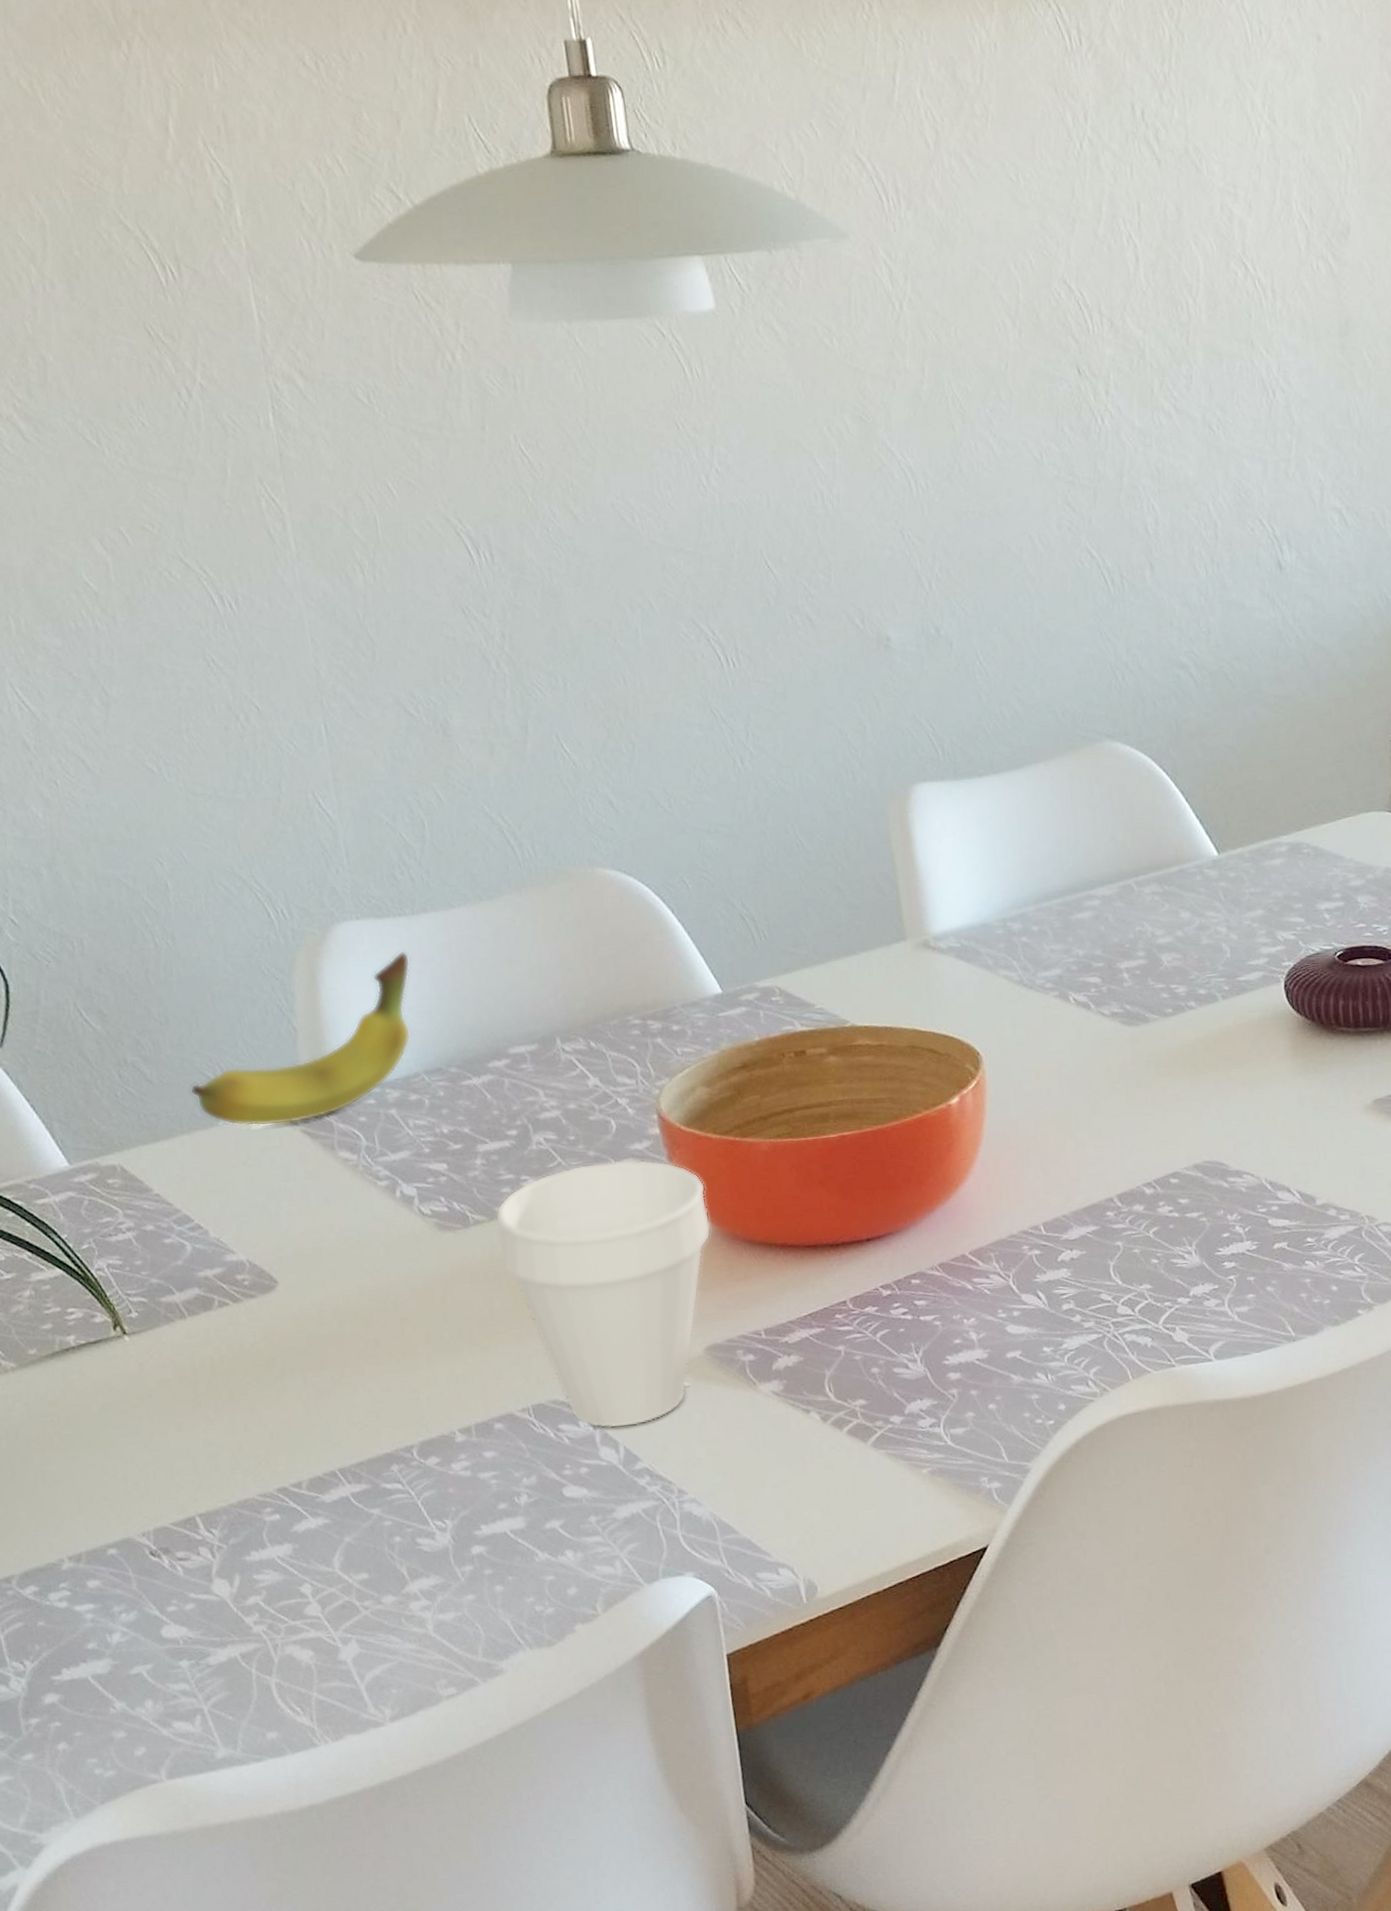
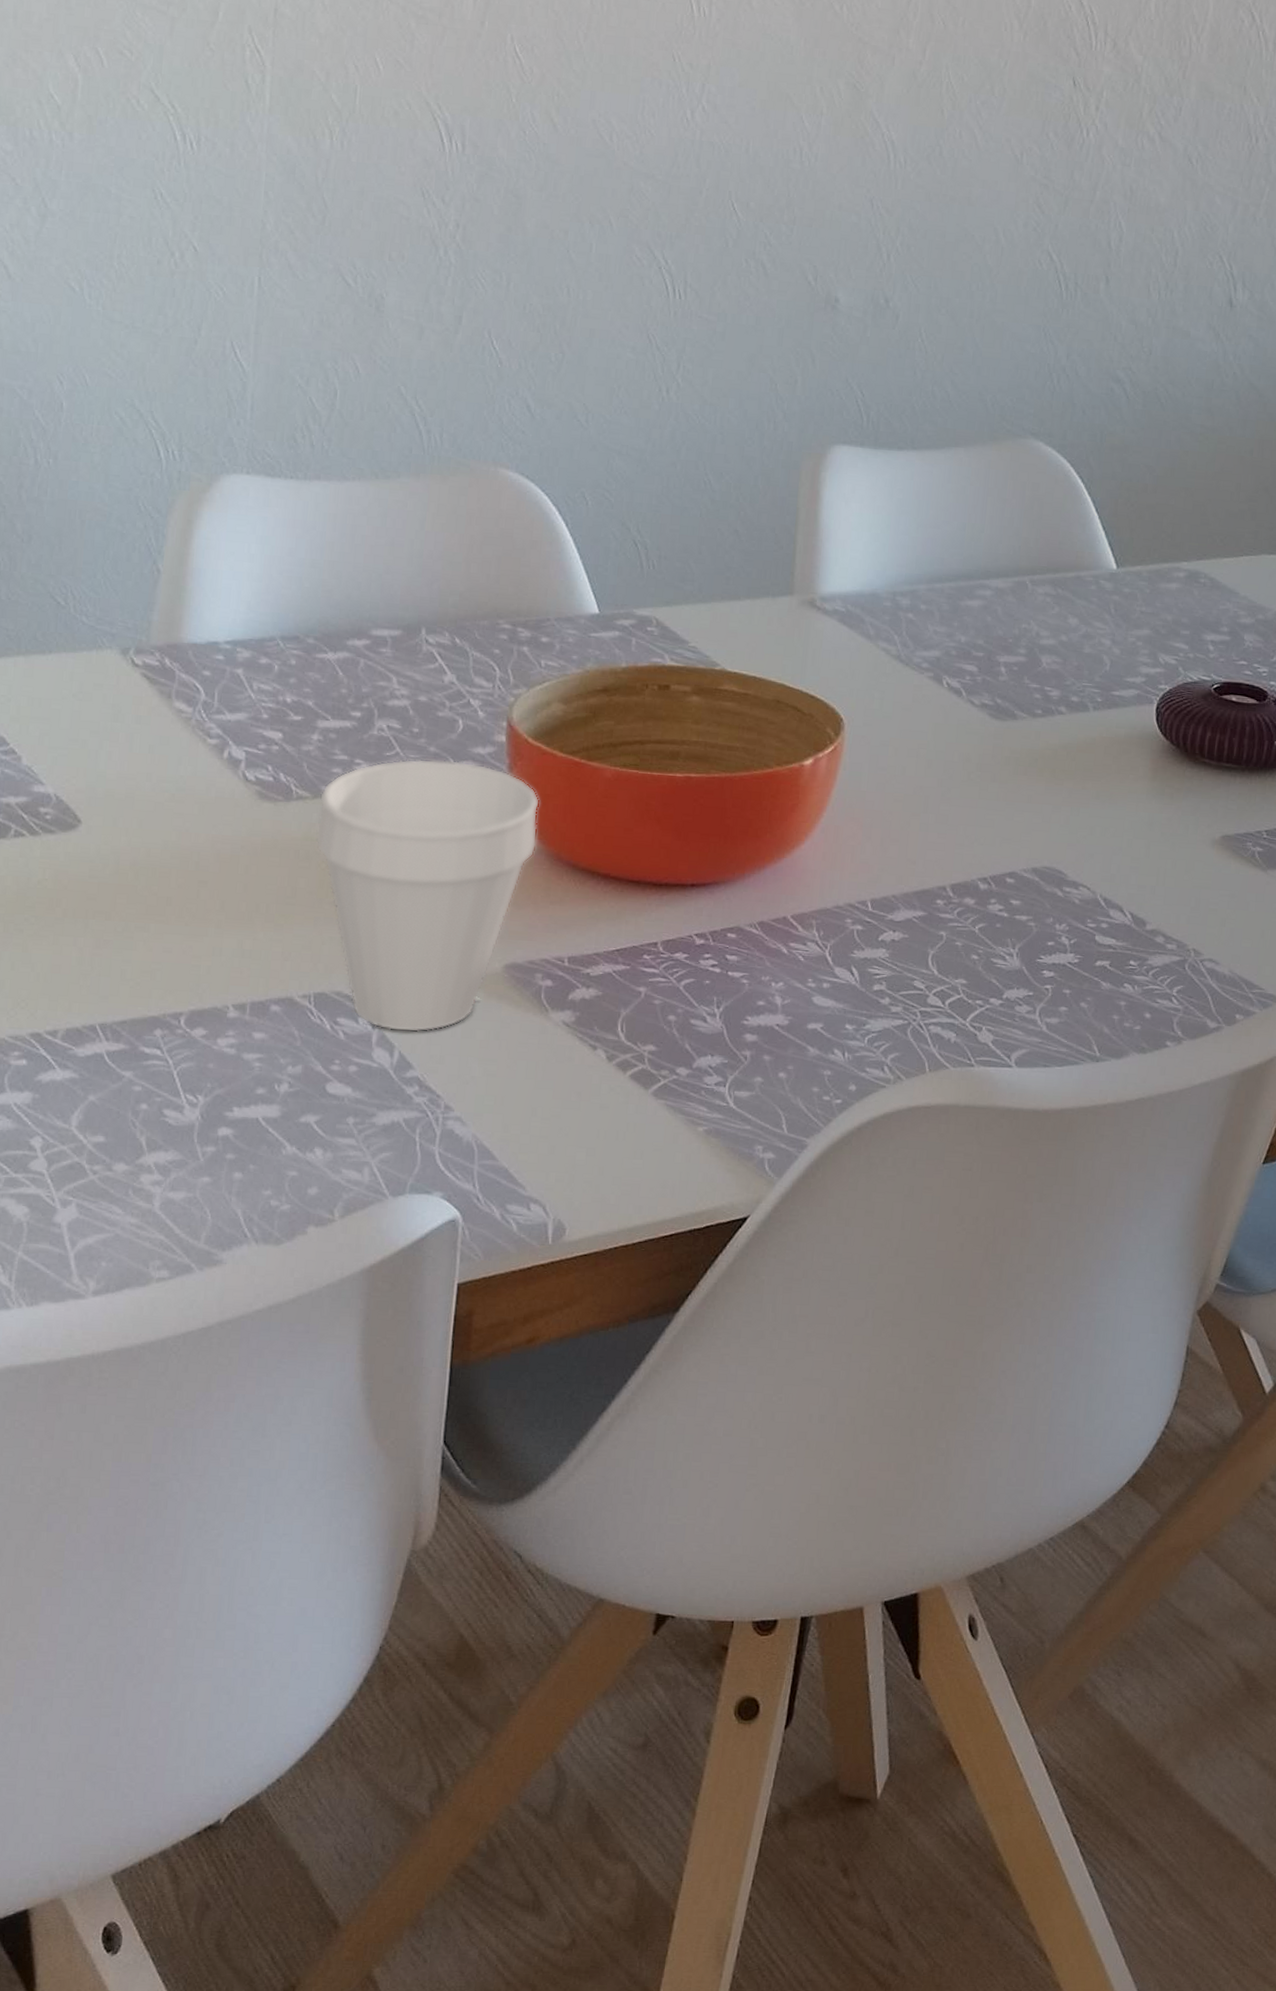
fruit: present [189,951,411,1127] -> none [36,513,292,665]

